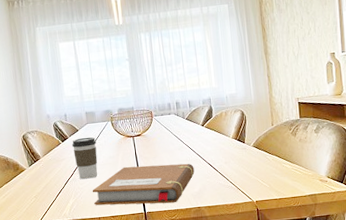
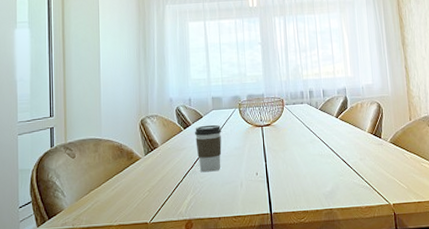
notebook: present [93,163,195,206] -> none [214,158,327,204]

